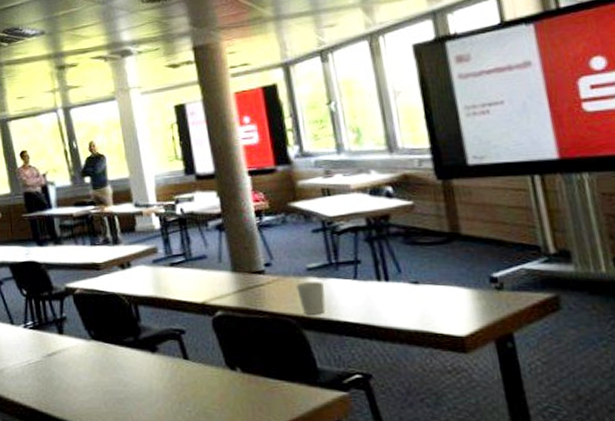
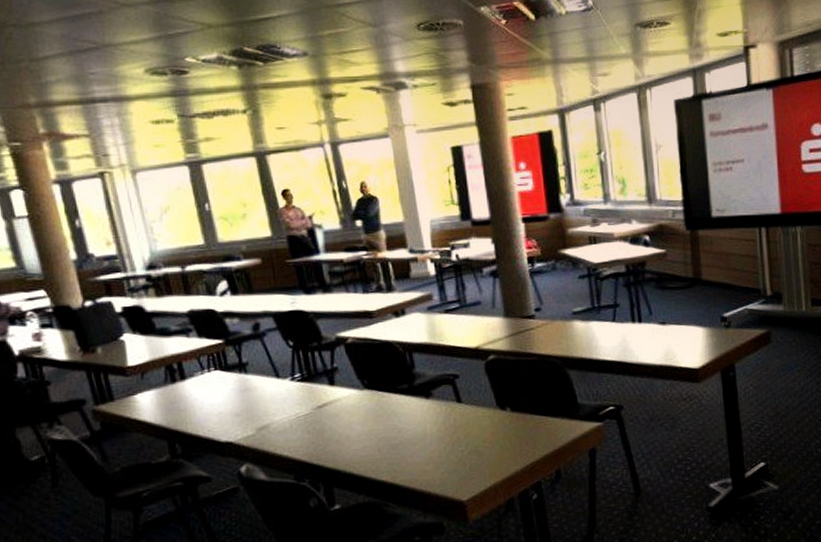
dixie cup: present [296,282,326,315] -> none [563,324,587,356]

